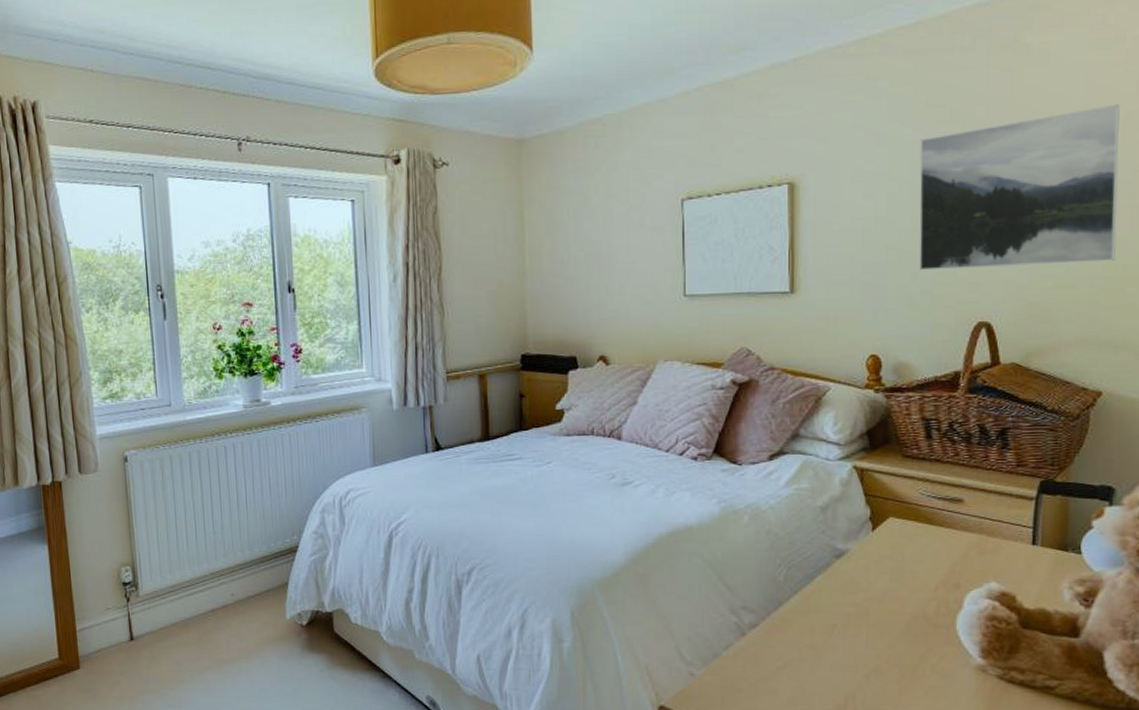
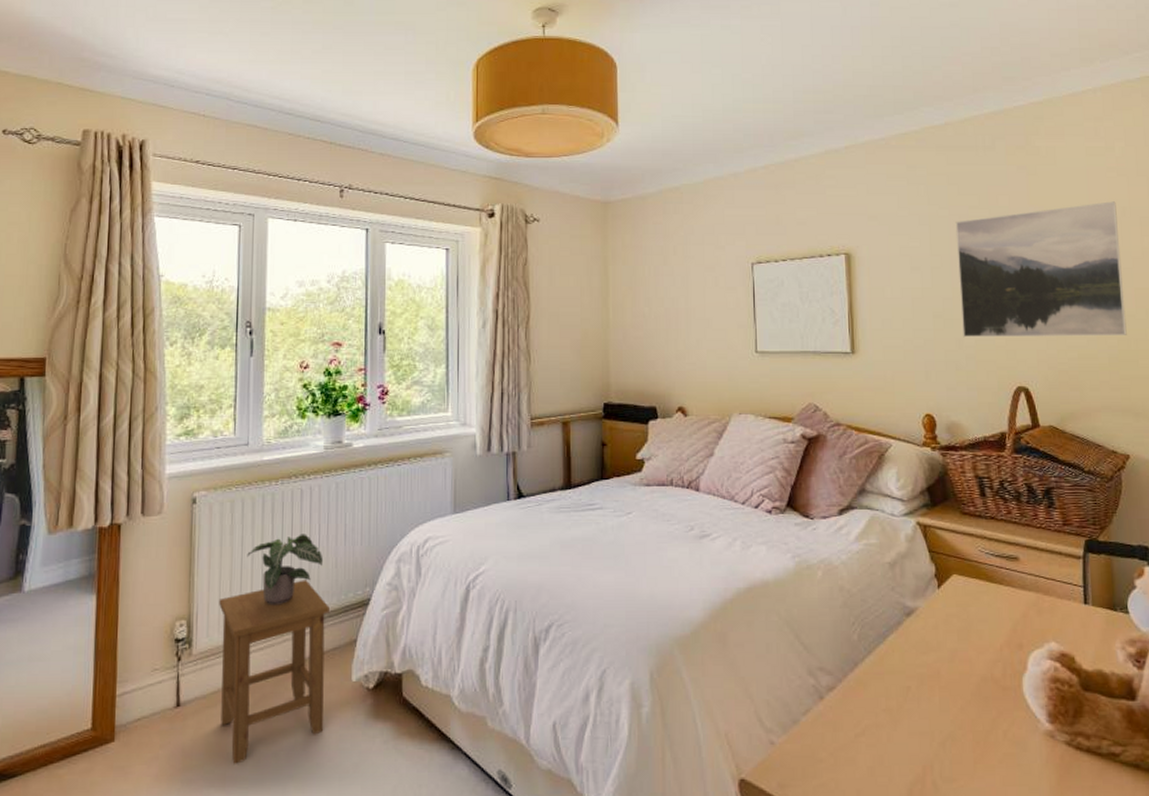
stool: none [158,529,264,688] -> present [219,580,331,764]
potted plant: none [179,488,252,553] -> present [247,534,324,605]

